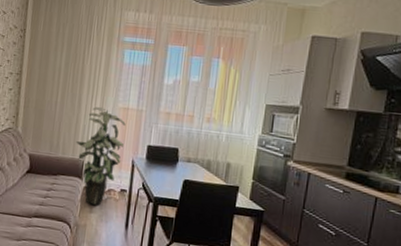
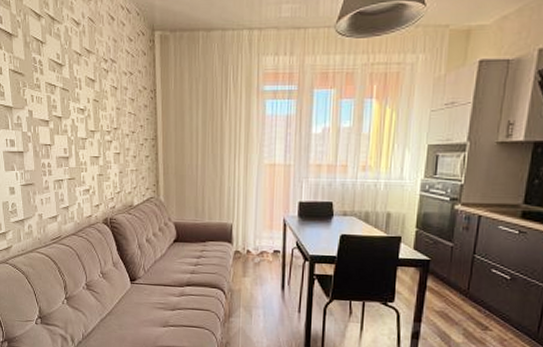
indoor plant: present [76,107,126,205] -> none [222,166,273,269]

